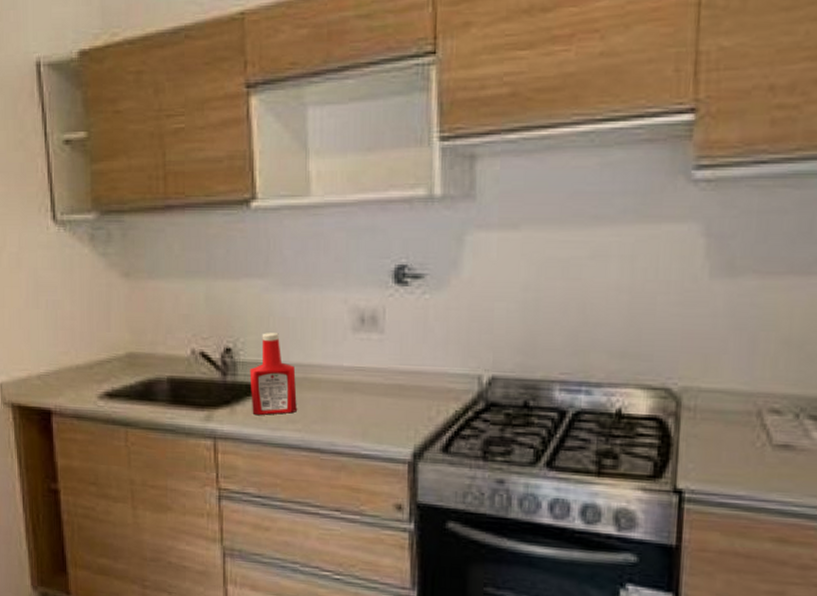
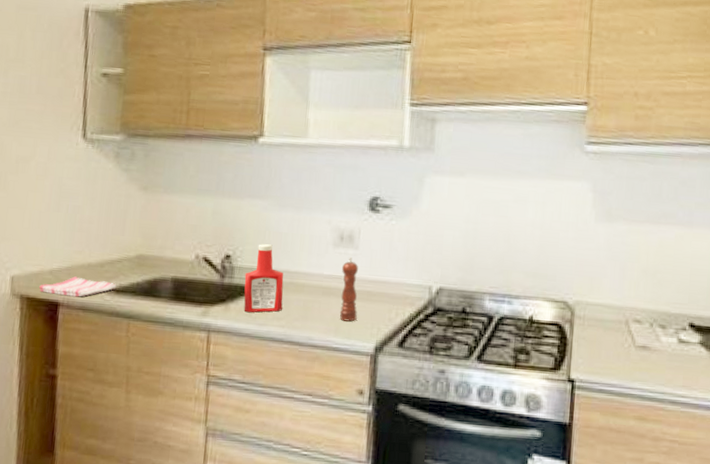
dish towel: none [29,381,109,404] -> present [39,276,117,297]
pepper mill: none [364,343,388,423] -> present [339,257,359,322]

